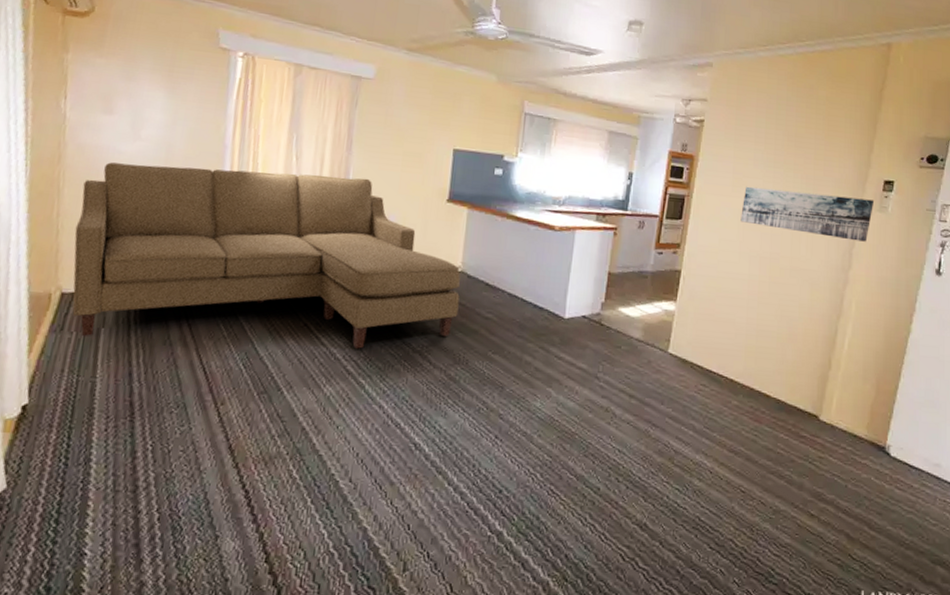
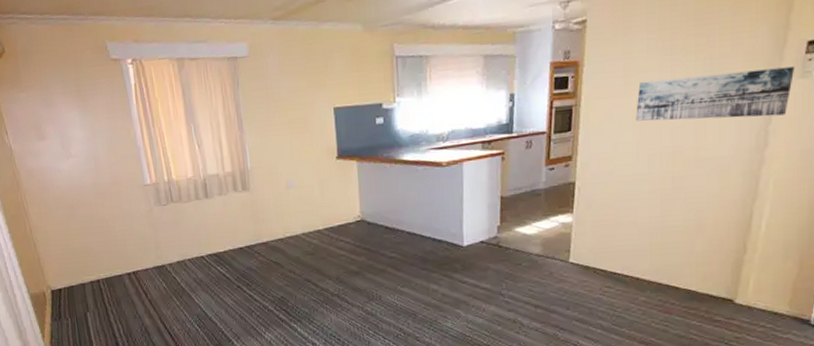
sofa: present [72,162,461,349] -> none [41,152,365,320]

